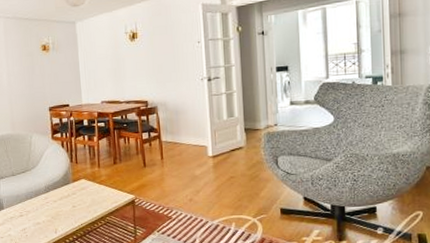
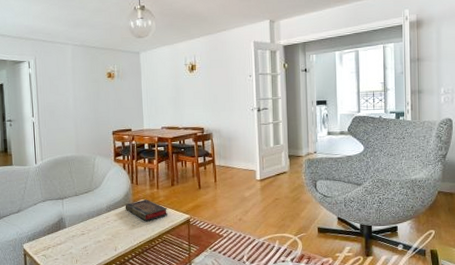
book: none [64,179,111,202] -> present [125,199,168,221]

